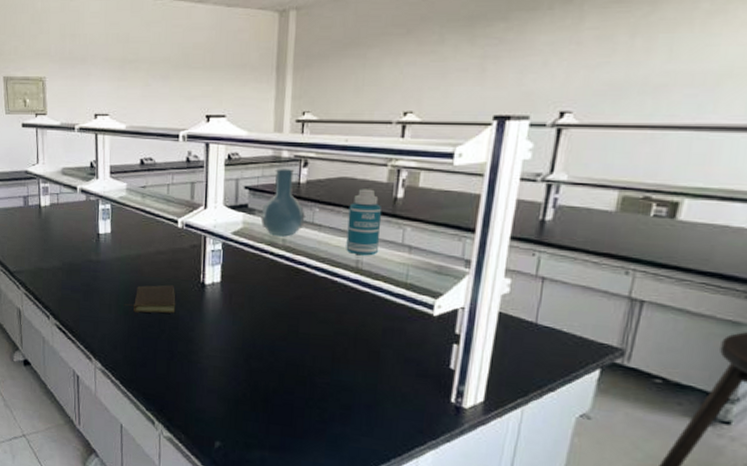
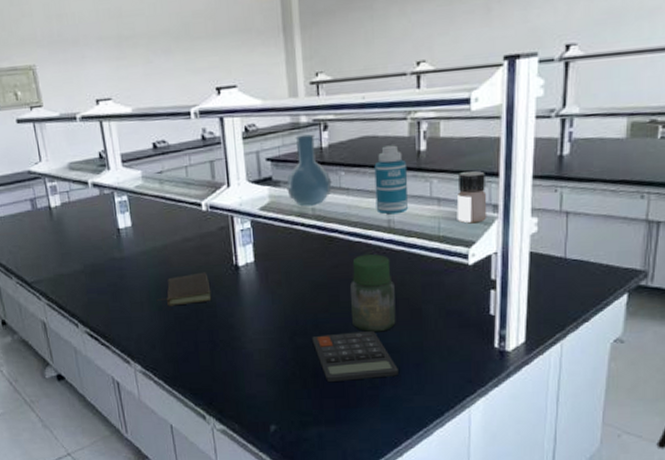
calculator: none [267,361,349,414] -> present [312,330,398,383]
jar: none [307,290,355,369] -> present [350,254,396,333]
bottle: none [426,224,461,276] -> present [456,171,487,223]

